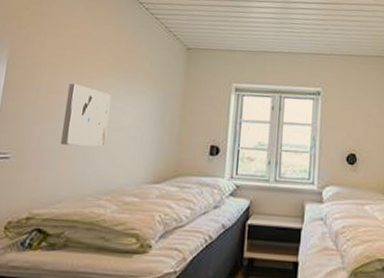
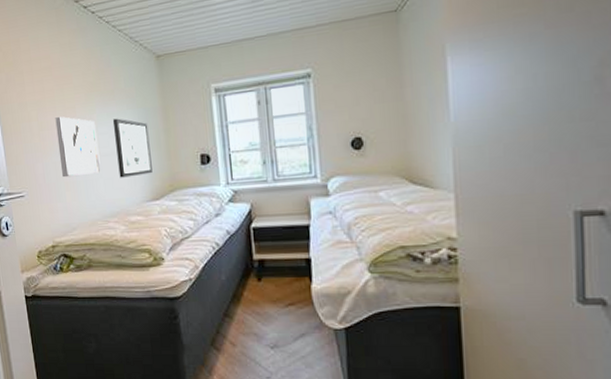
wall art: none [123,96,165,156] -> present [112,118,153,178]

